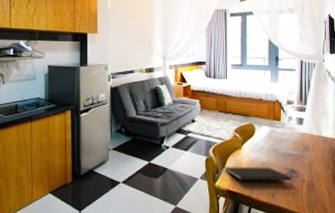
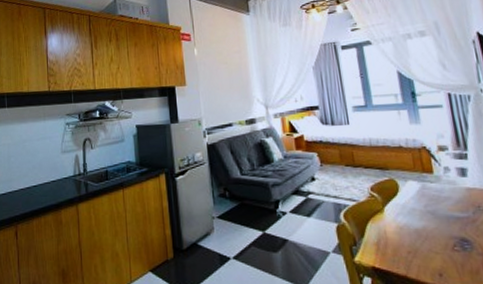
notepad: present [224,166,293,186] -> none [363,235,468,262]

